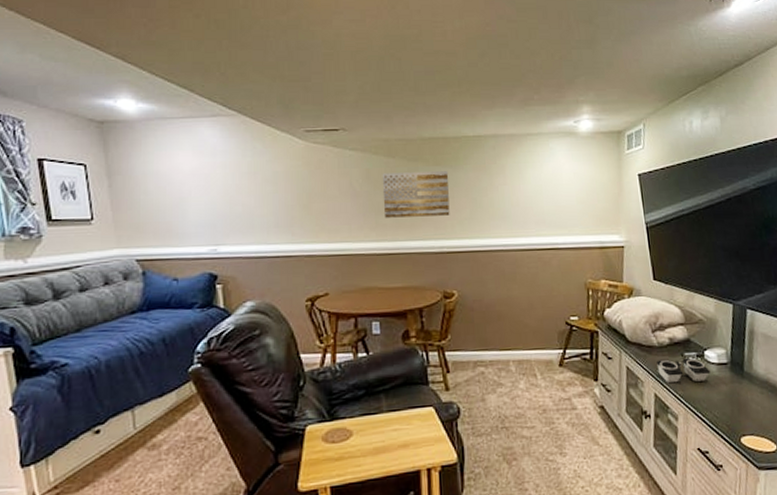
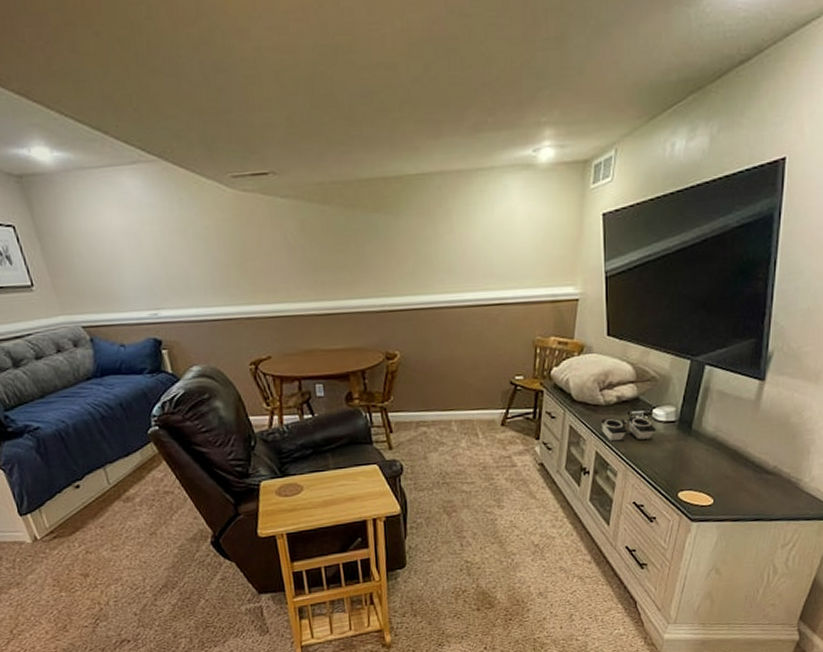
wall art: present [382,170,450,218] -> none [317,217,391,275]

